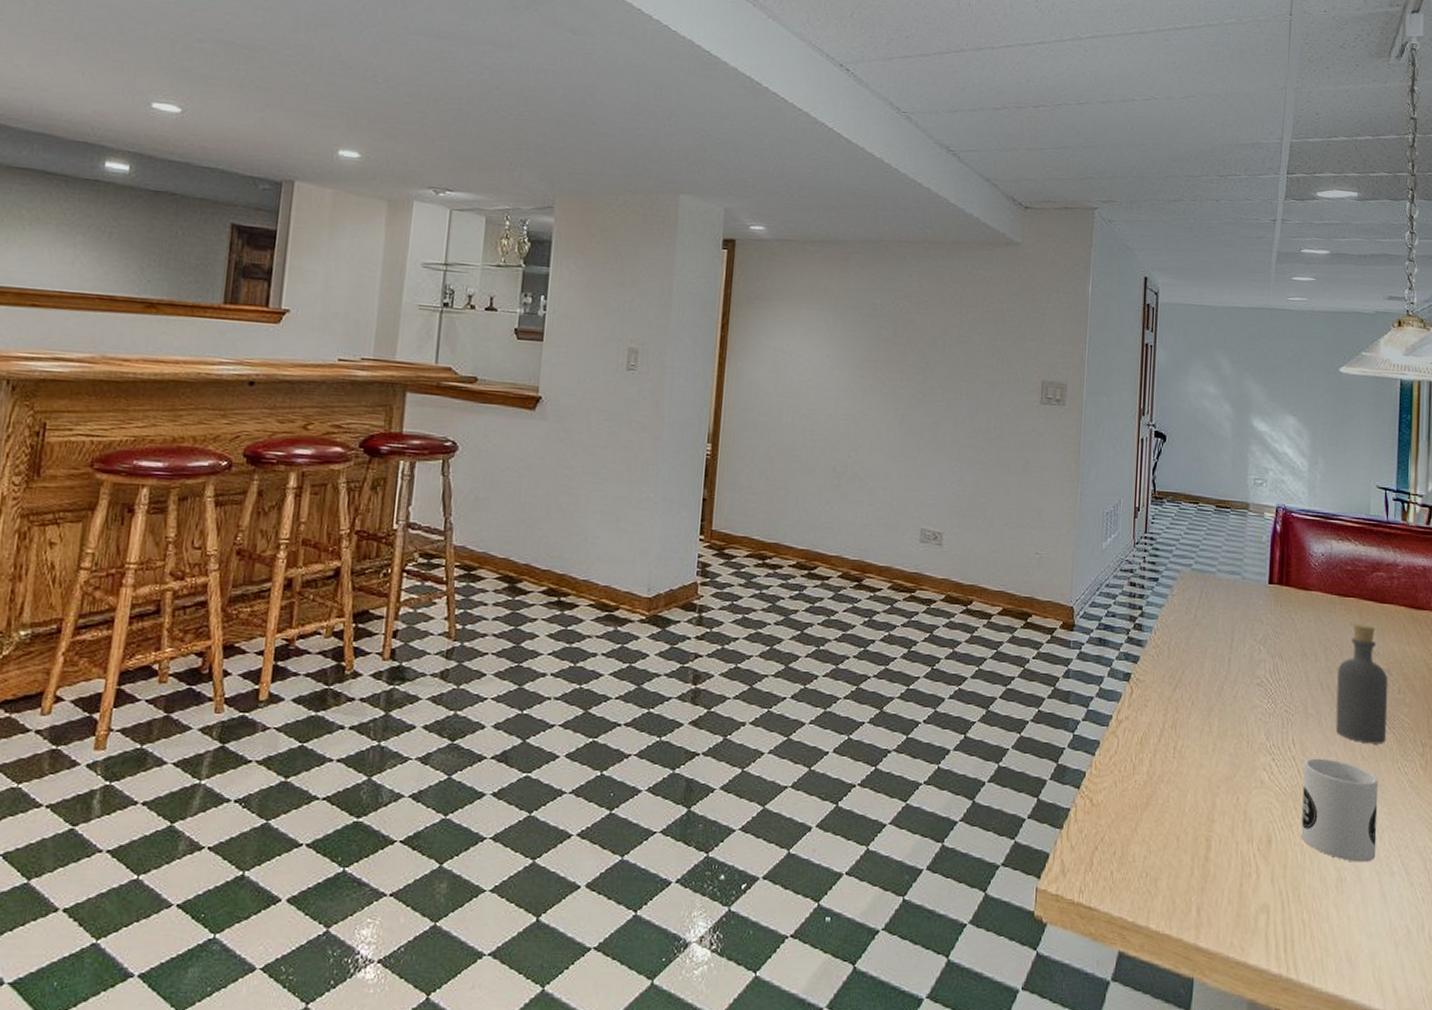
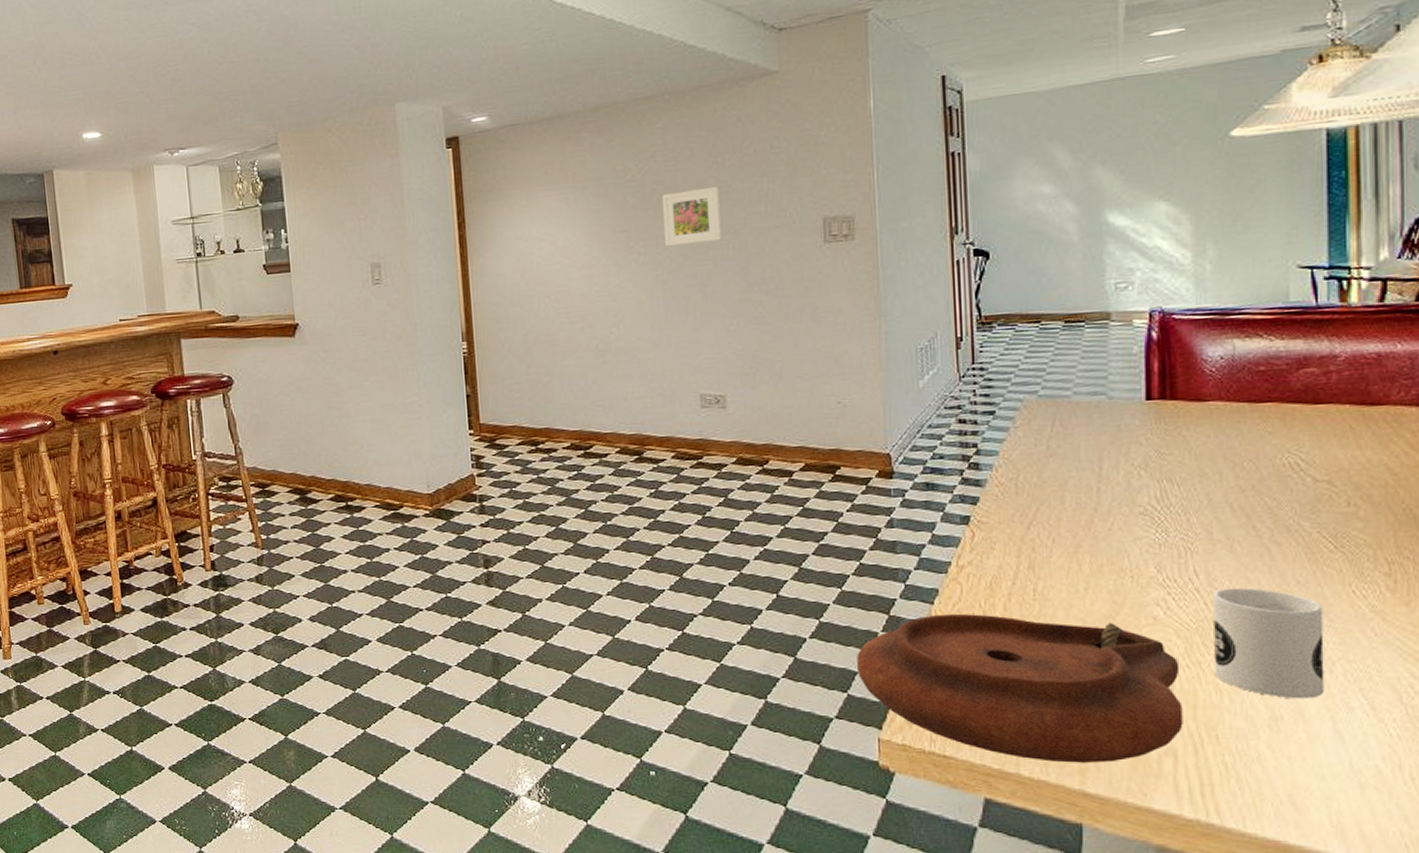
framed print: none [907,333,960,386] -> present [661,186,721,247]
plate: none [1025,765,1277,918] -> present [856,613,1183,763]
bottle: present [1335,623,1388,744] -> none [1254,431,1332,567]

